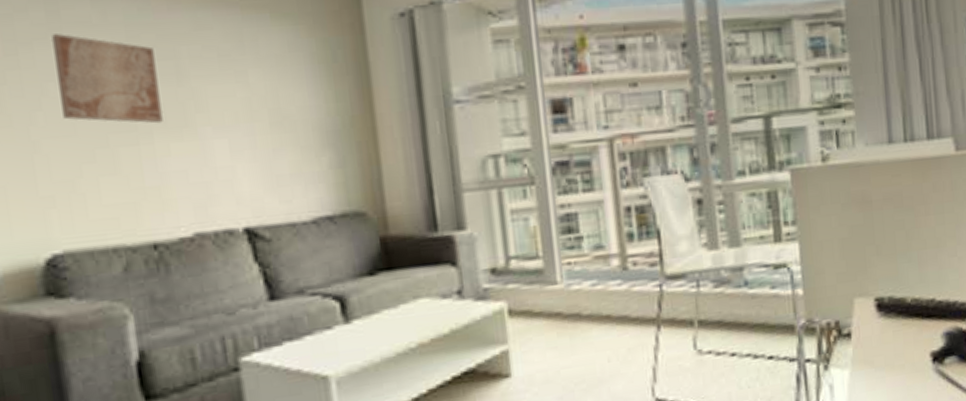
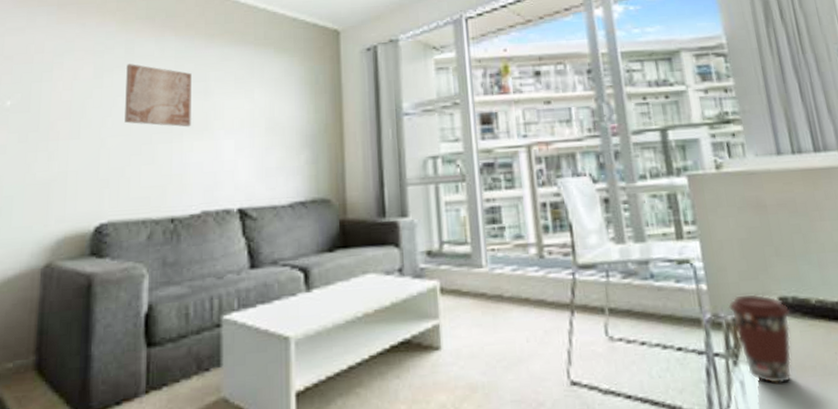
coffee cup: none [823,296,886,385] -> present [728,294,792,385]

